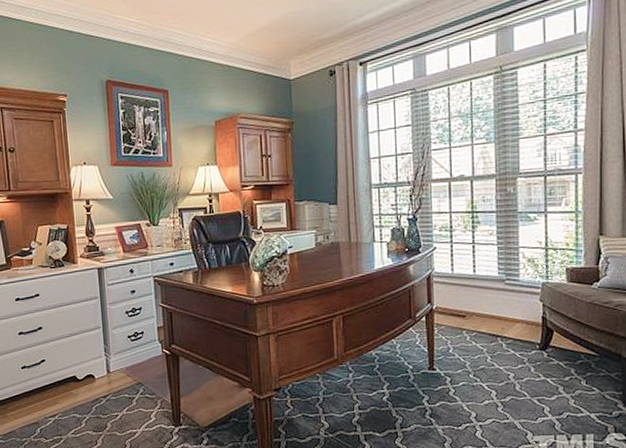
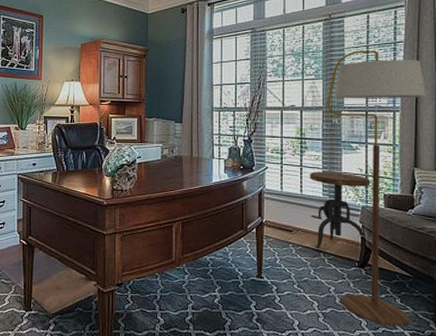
side table: none [484,247,553,335] -> present [310,172,371,255]
floor lamp: none [500,104,611,410] -> present [326,50,426,327]

